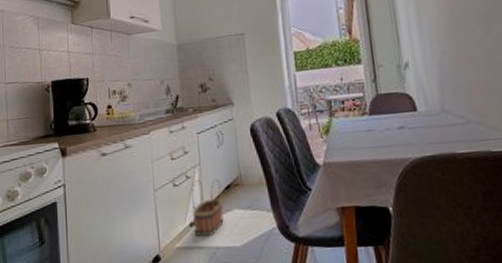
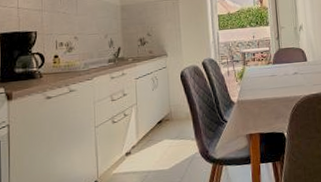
basket: present [191,178,224,237] -> none [128,115,155,163]

